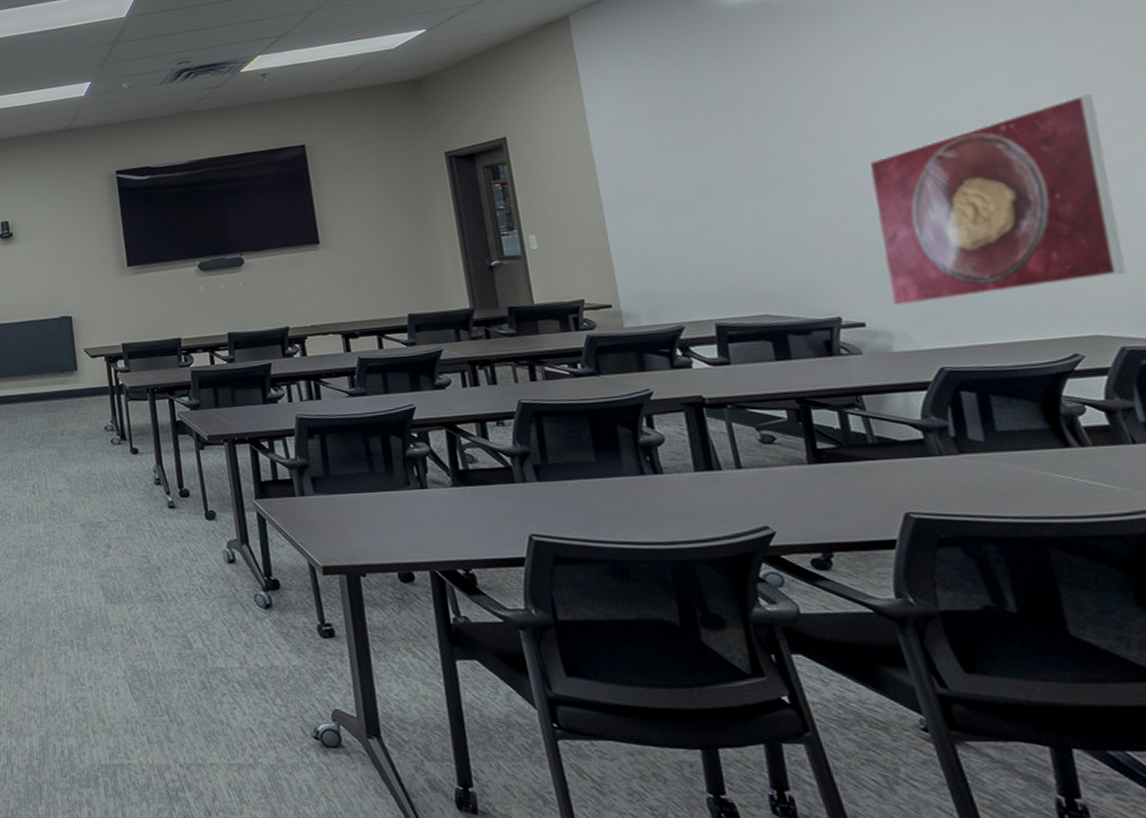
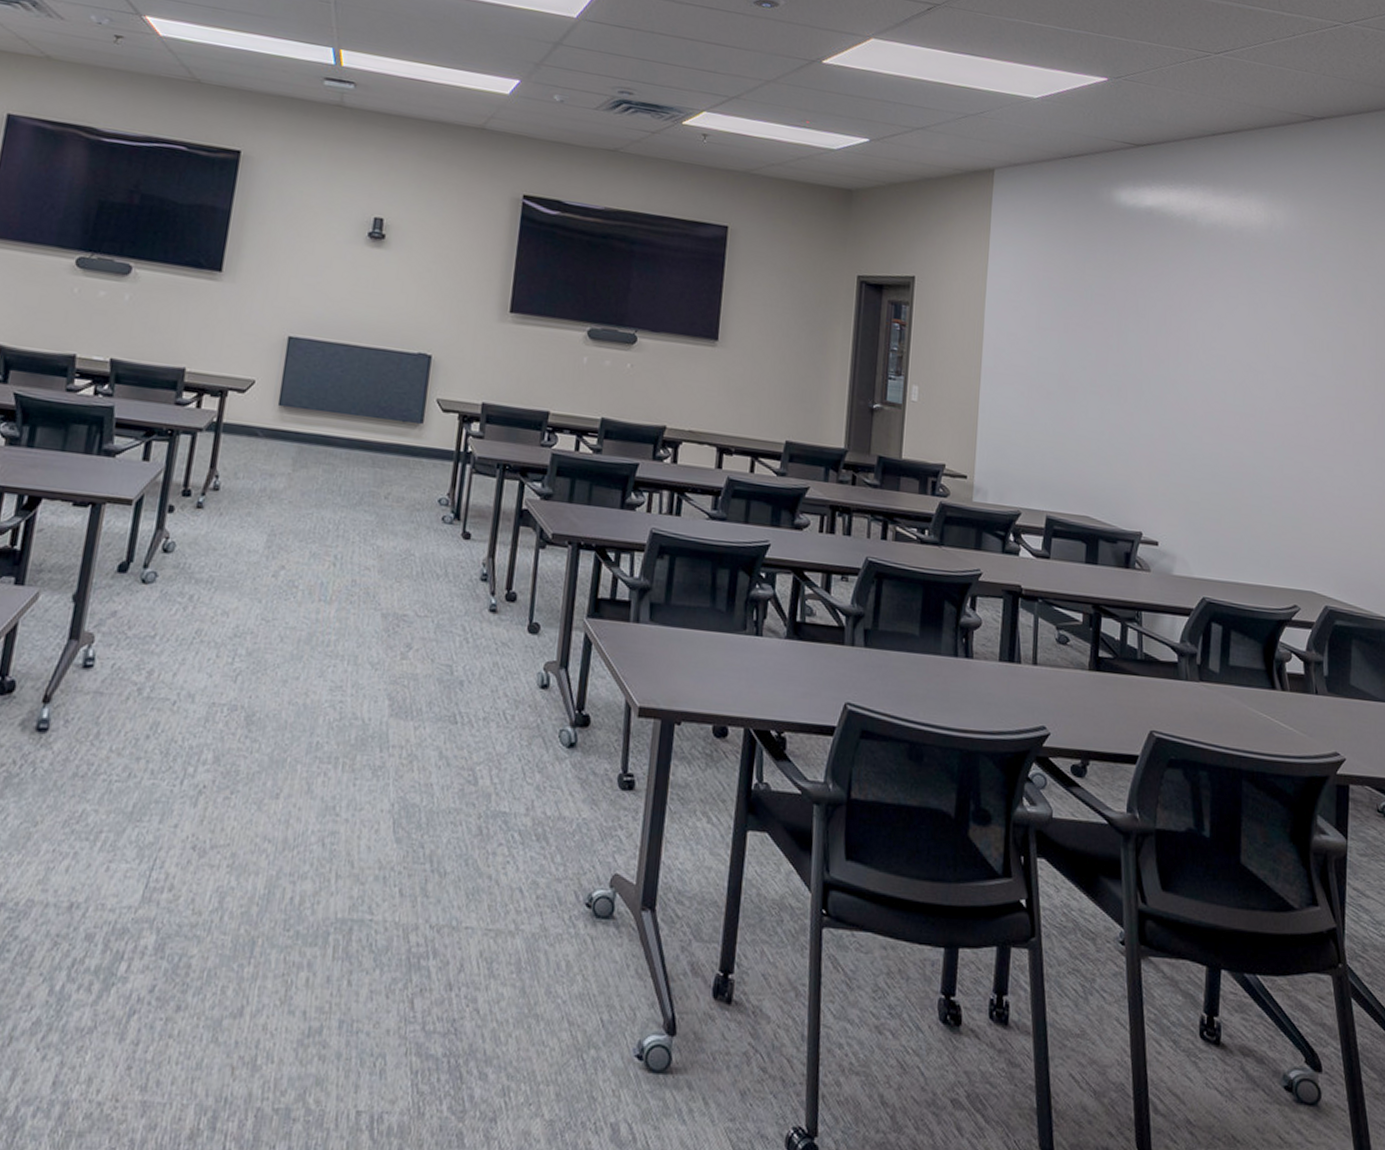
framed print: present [869,94,1127,306] -> none [1181,373,1352,541]

